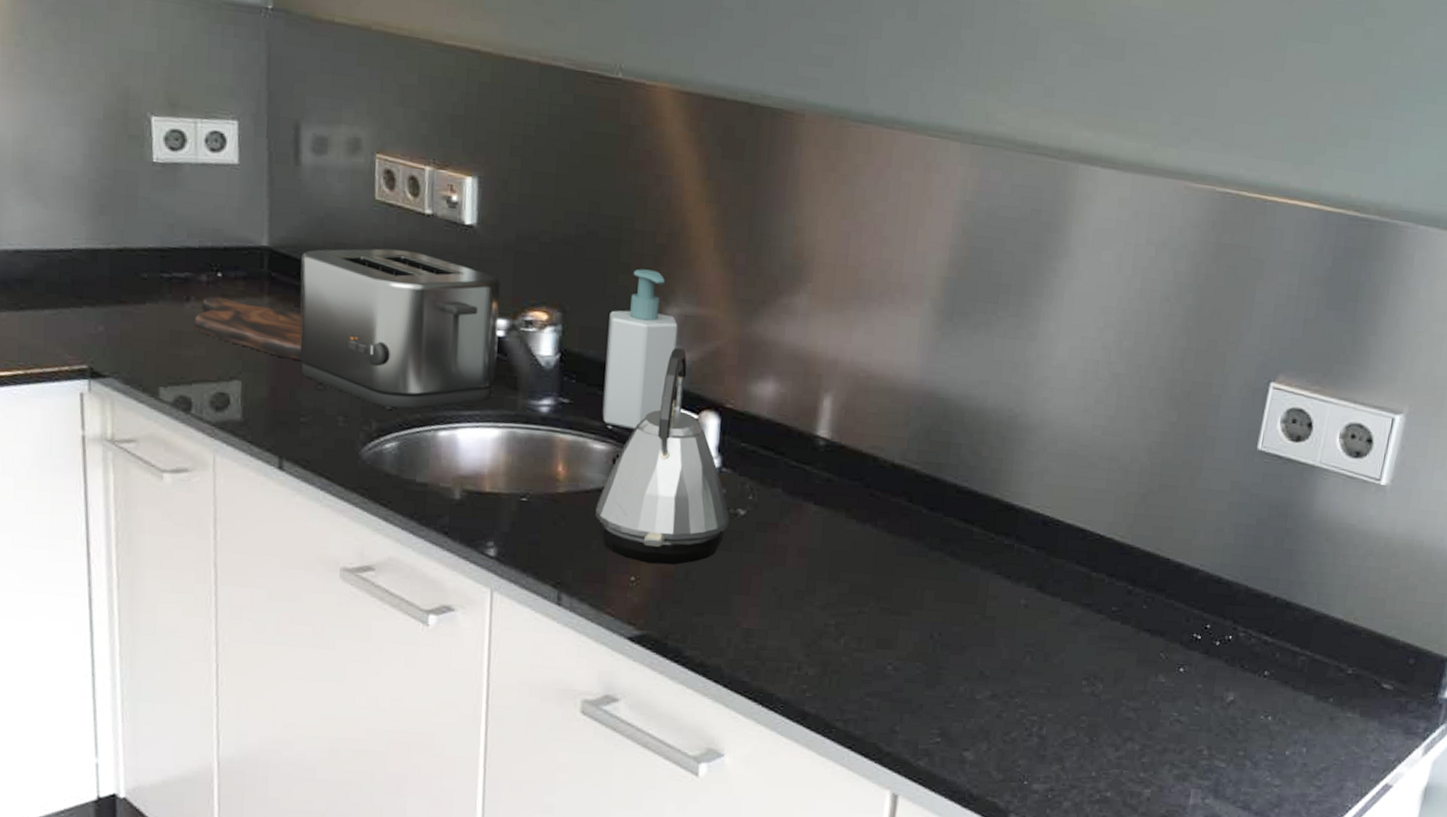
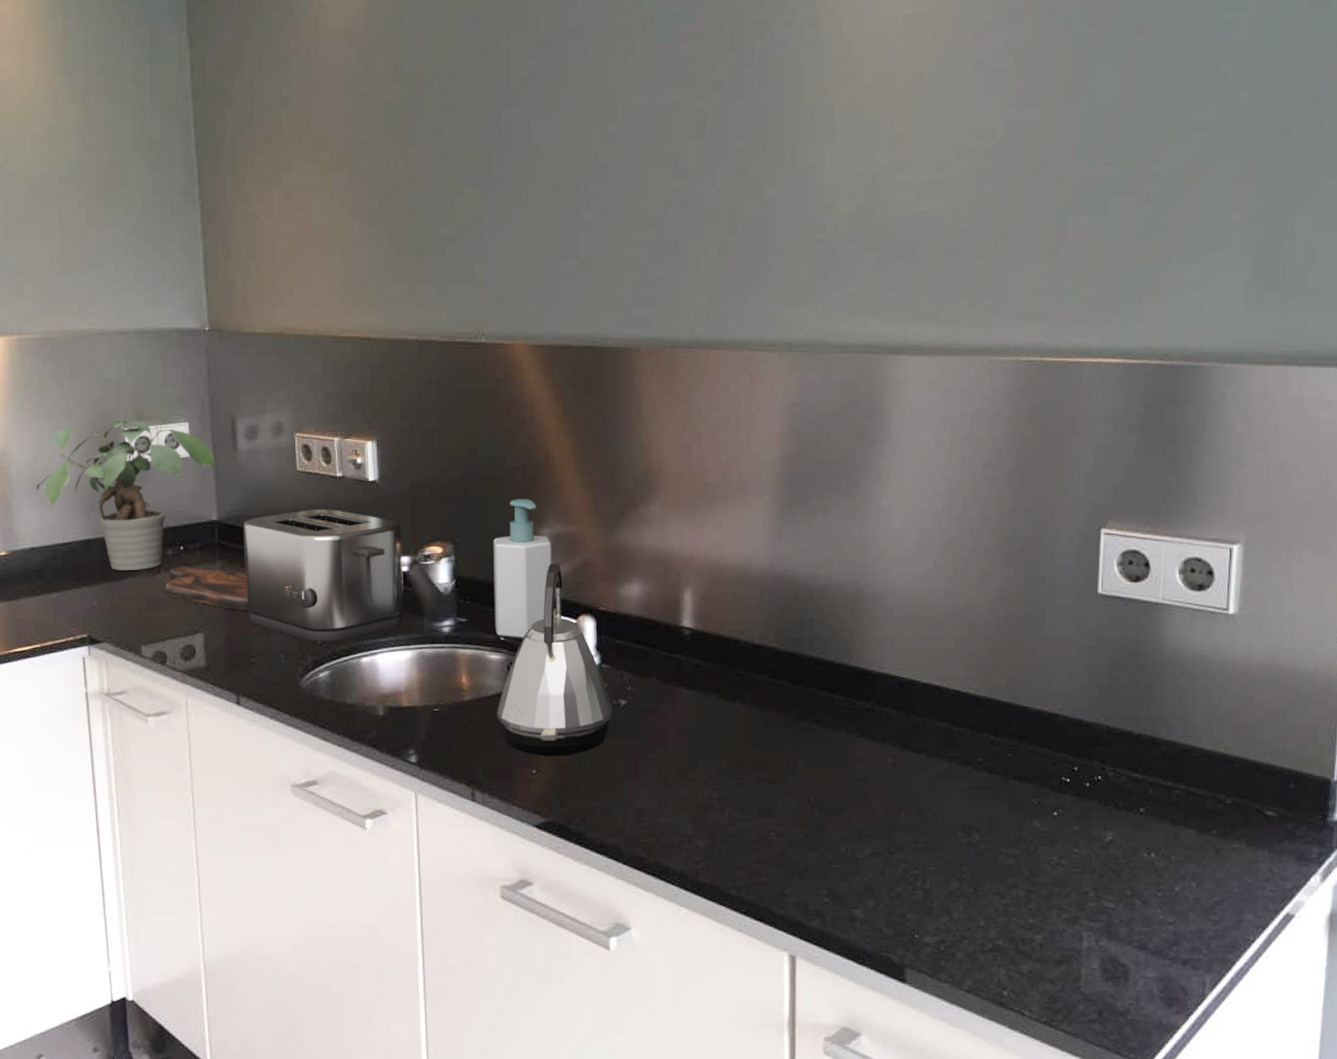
potted plant: none [27,103,271,296] -> present [36,420,216,570]

